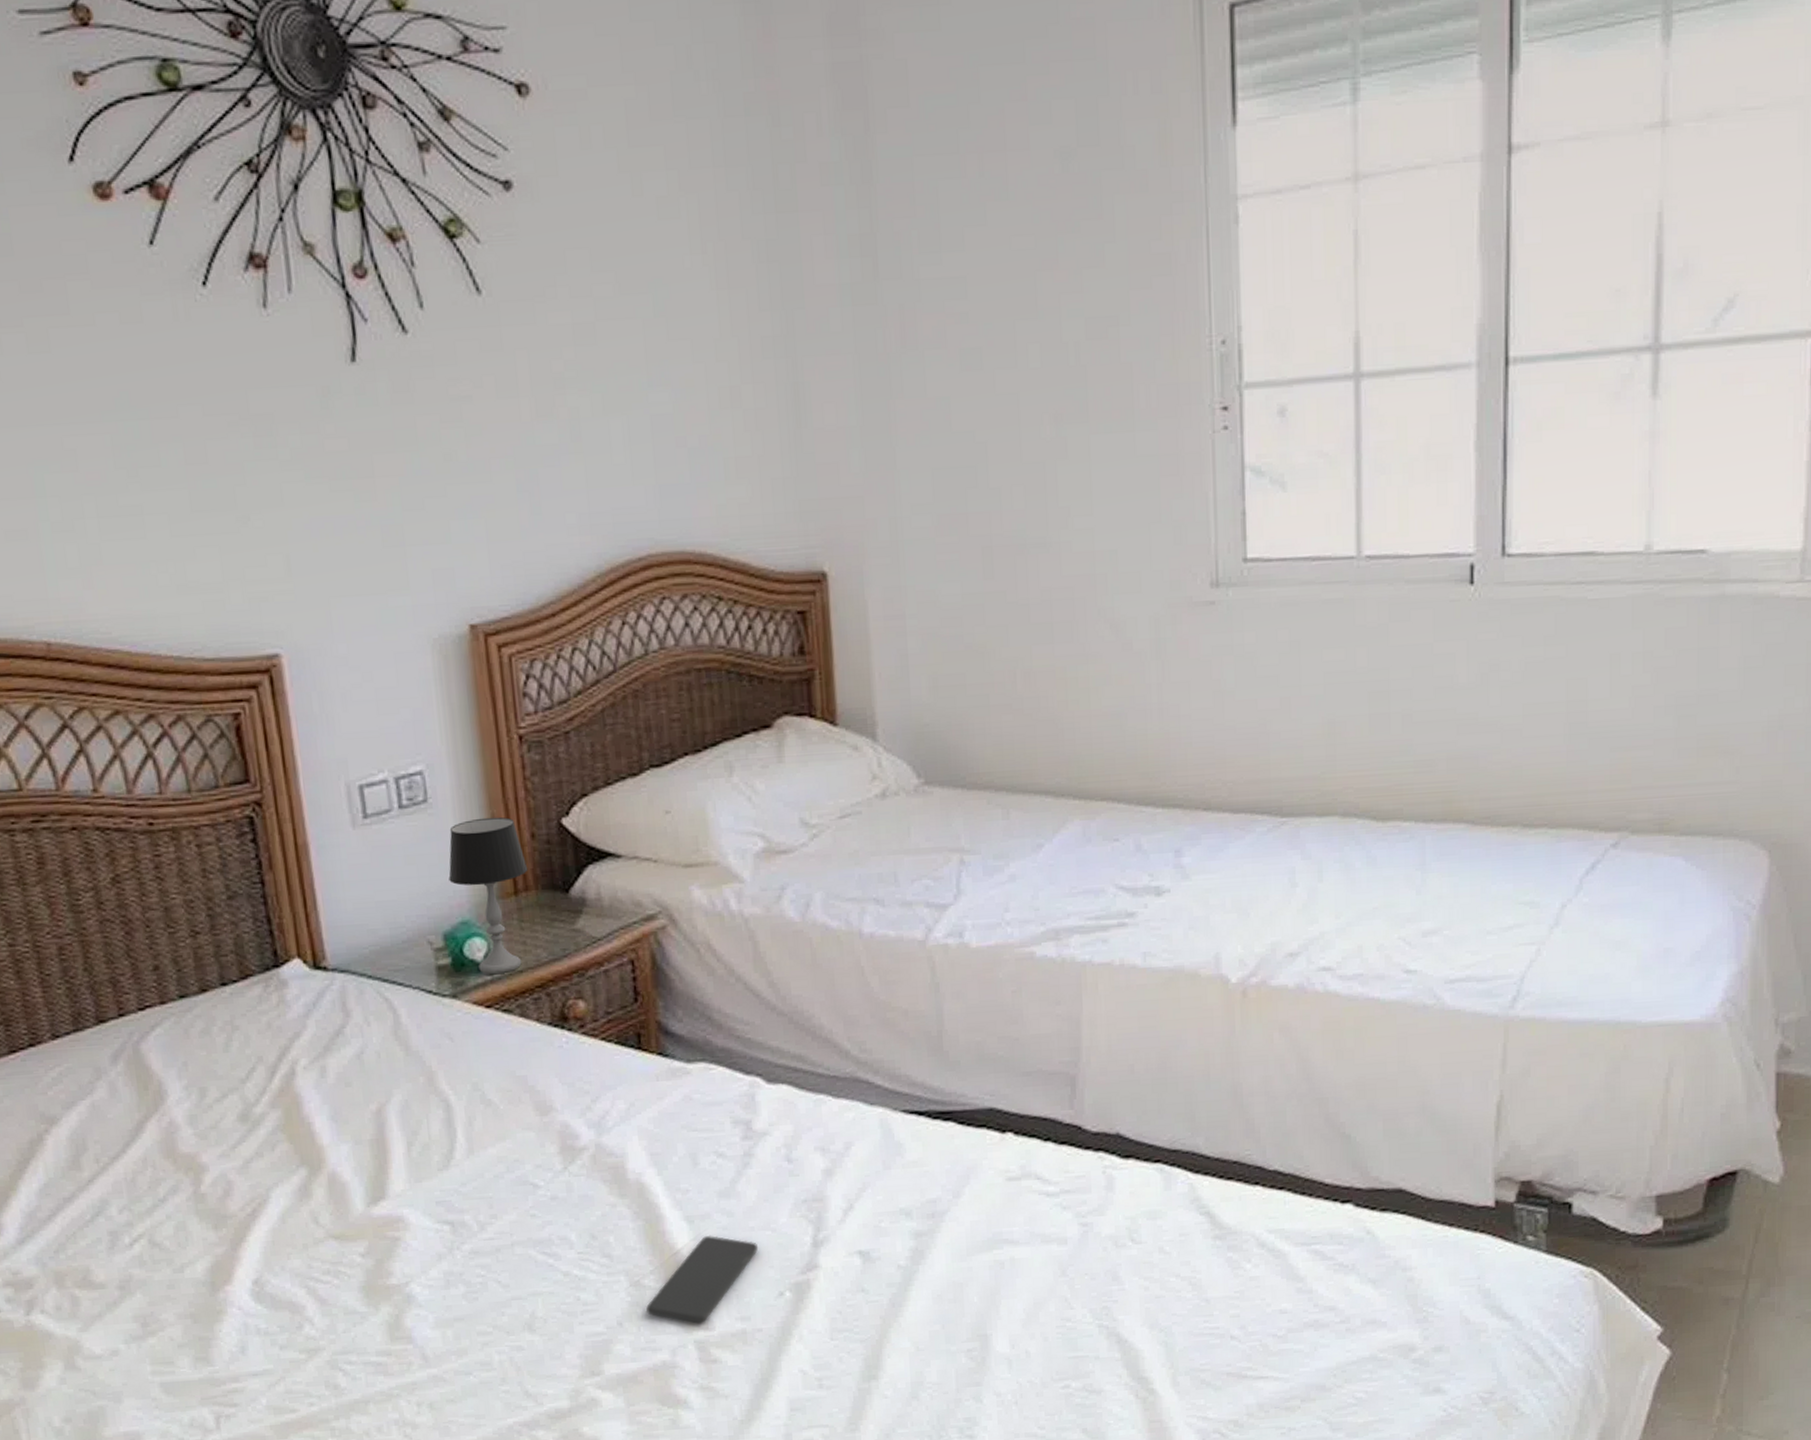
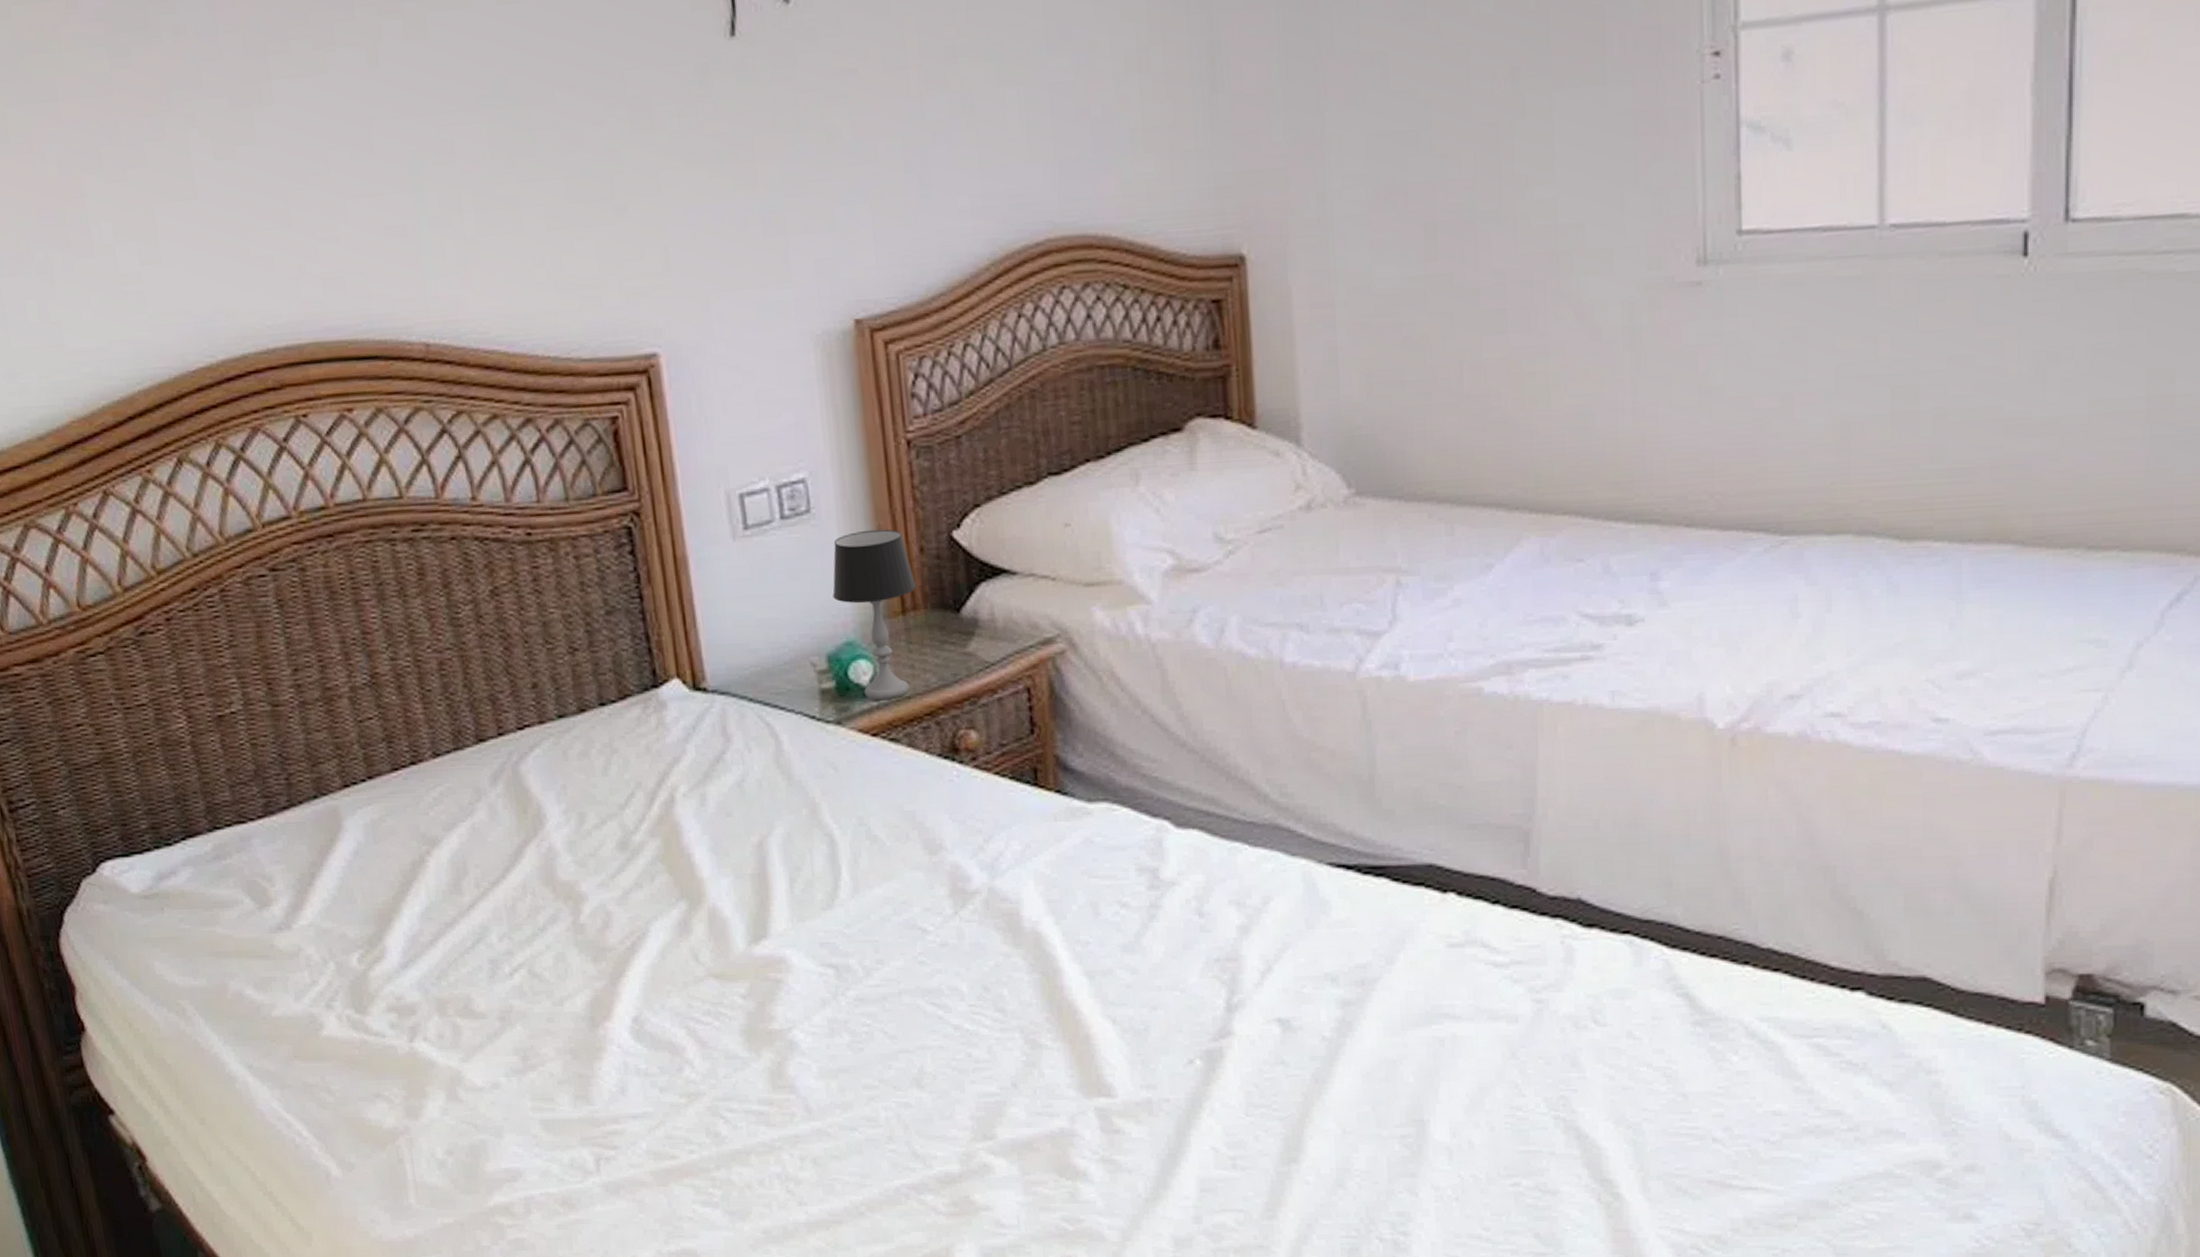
smartphone: present [645,1235,759,1324] -> none [1042,992,1166,1089]

